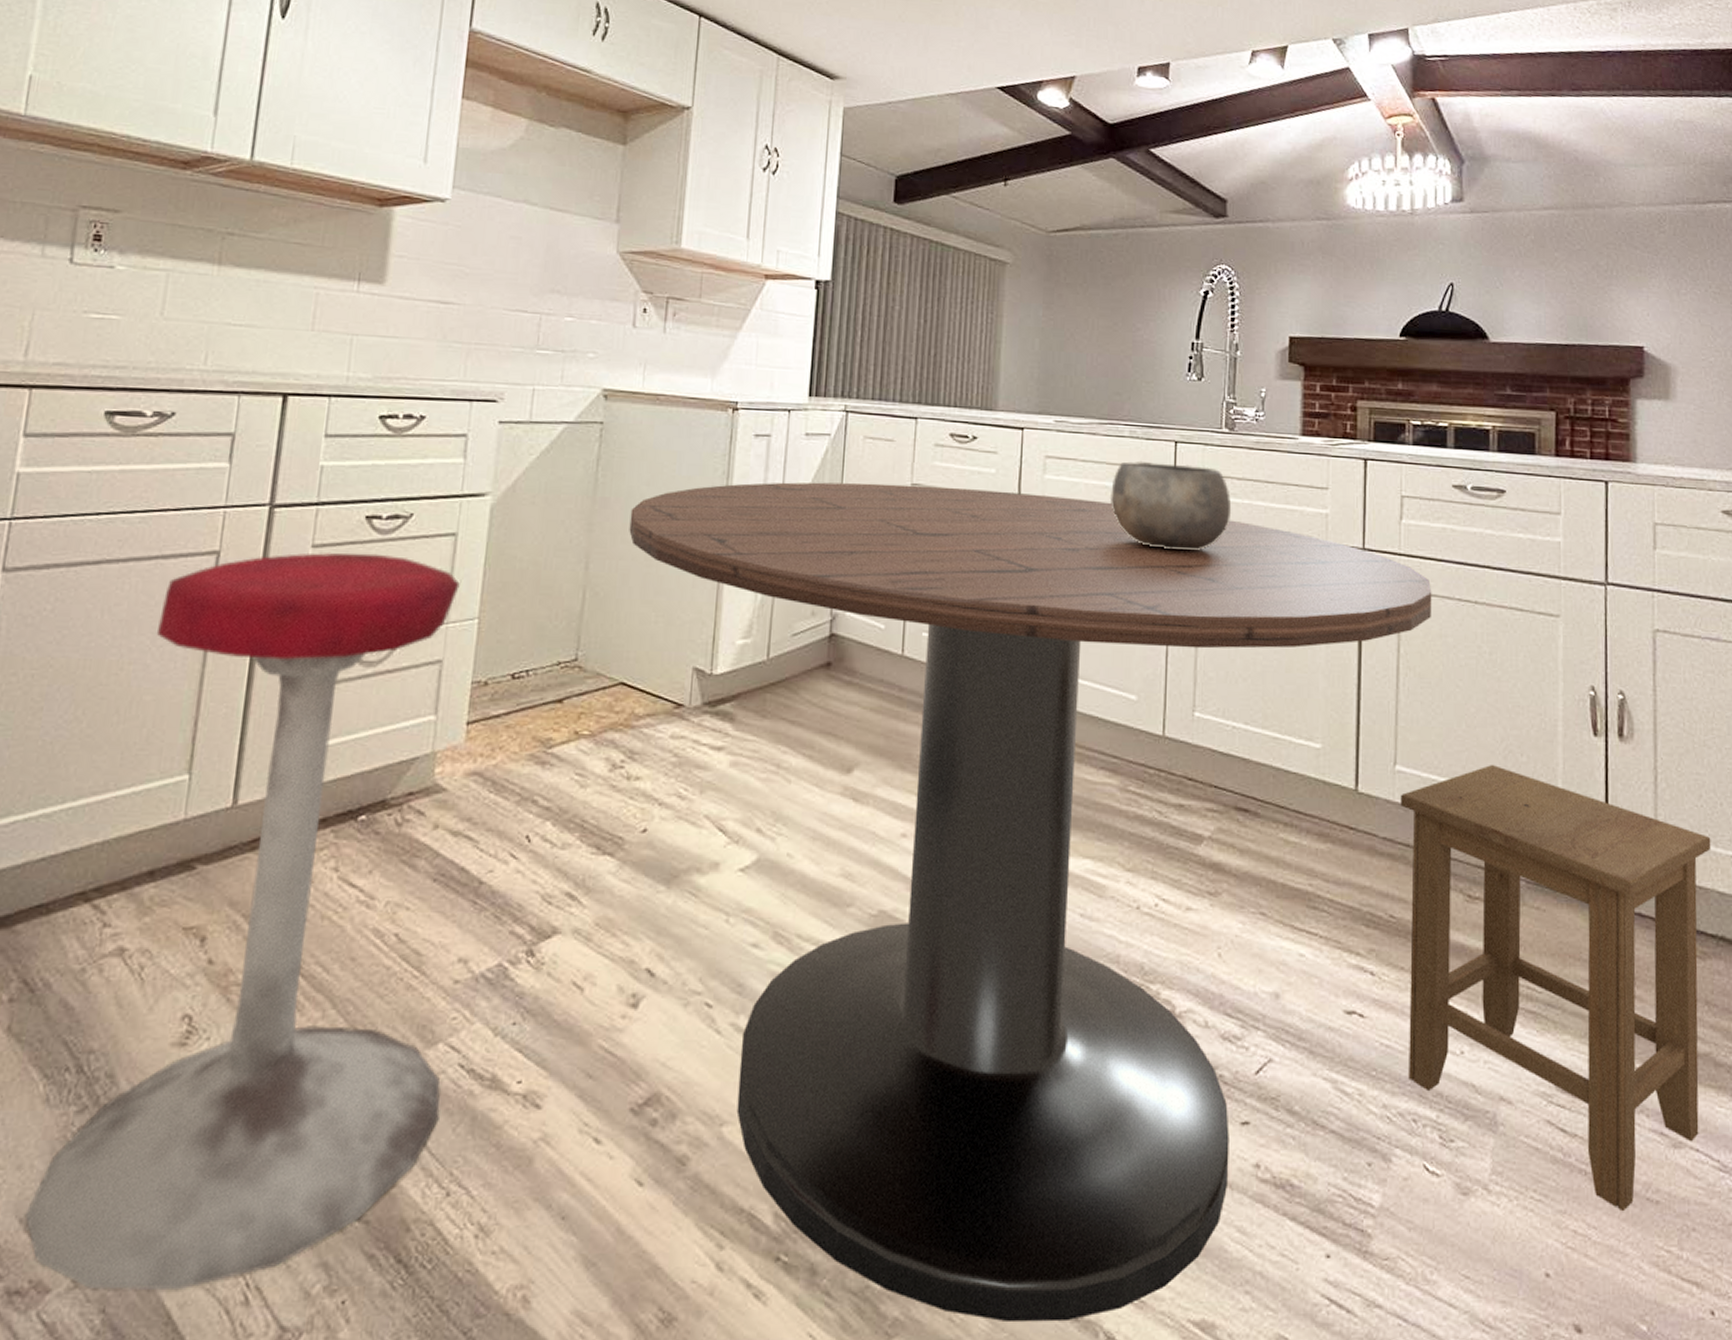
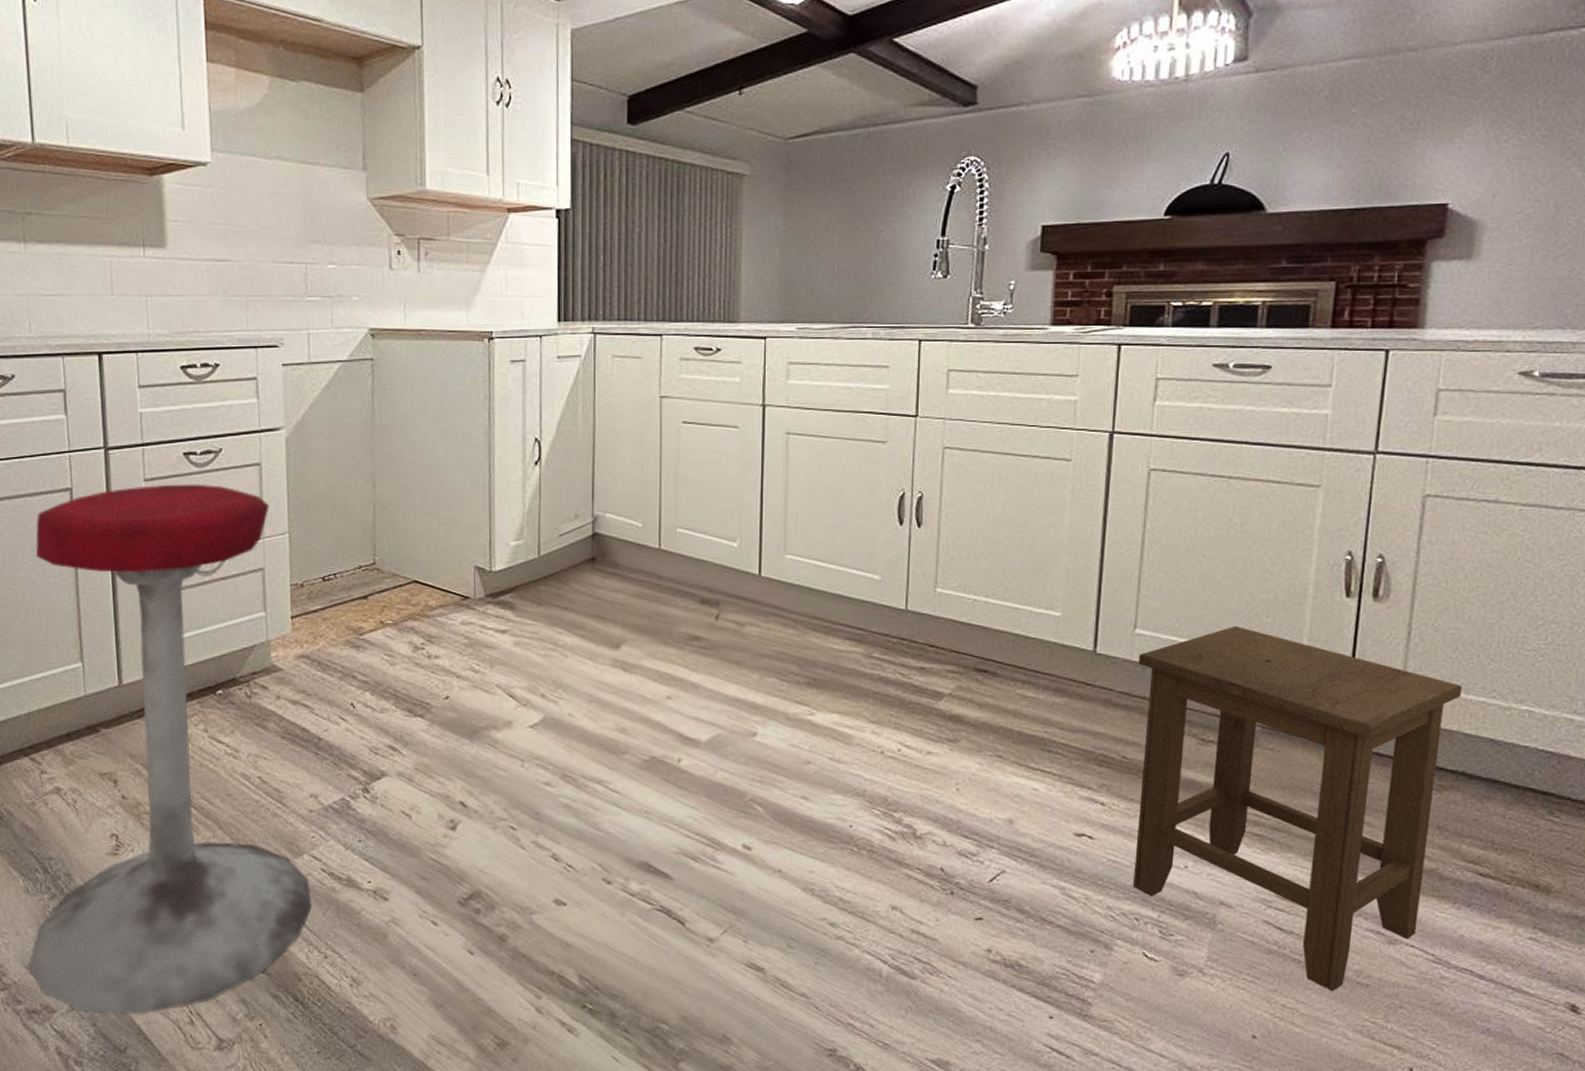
dining table: present [629,482,1432,1323] -> none [406,397,1184,1056]
bowl: present [1109,460,1232,551] -> none [852,361,977,443]

